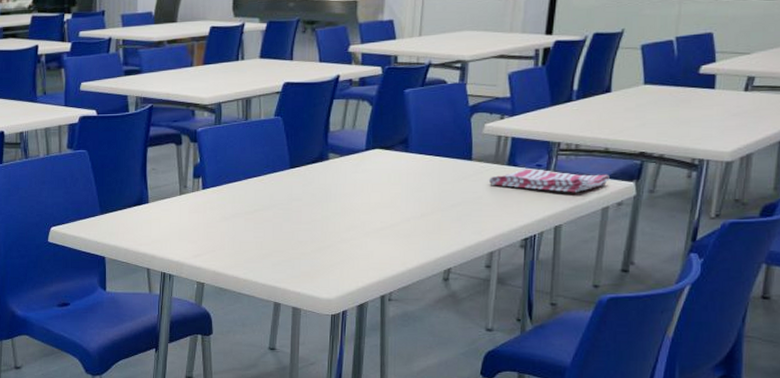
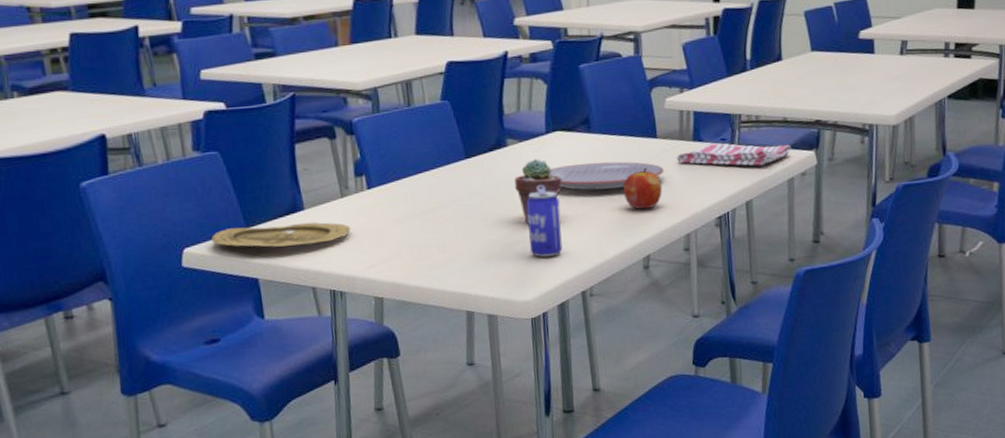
plate: none [73,213,185,233] -> present [212,221,351,248]
potted succulent: none [331,172,376,230] -> present [514,159,563,224]
beer can: none [337,196,370,261] -> present [526,185,563,257]
plate: none [364,179,475,205] -> present [549,161,664,191]
apple: none [432,187,471,225] -> present [623,167,662,209]

